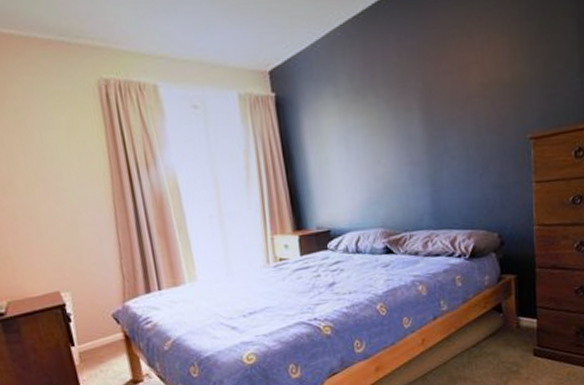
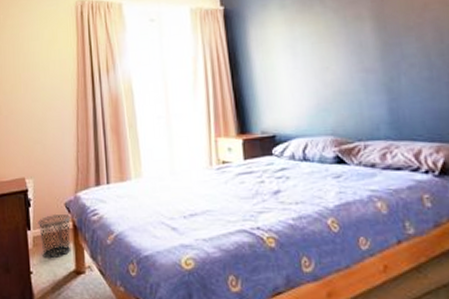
waste bin: none [82,325,125,373] -> present [38,214,71,259]

